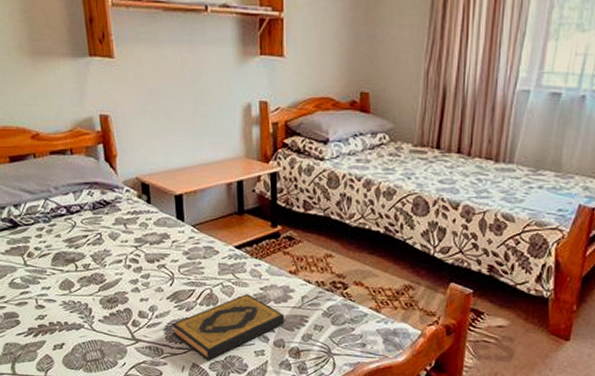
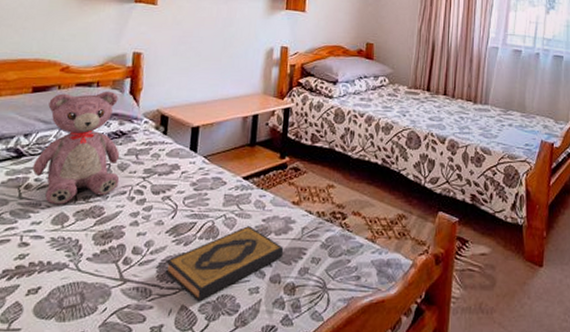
teddy bear: none [28,158,114,272] -> present [32,91,120,205]

